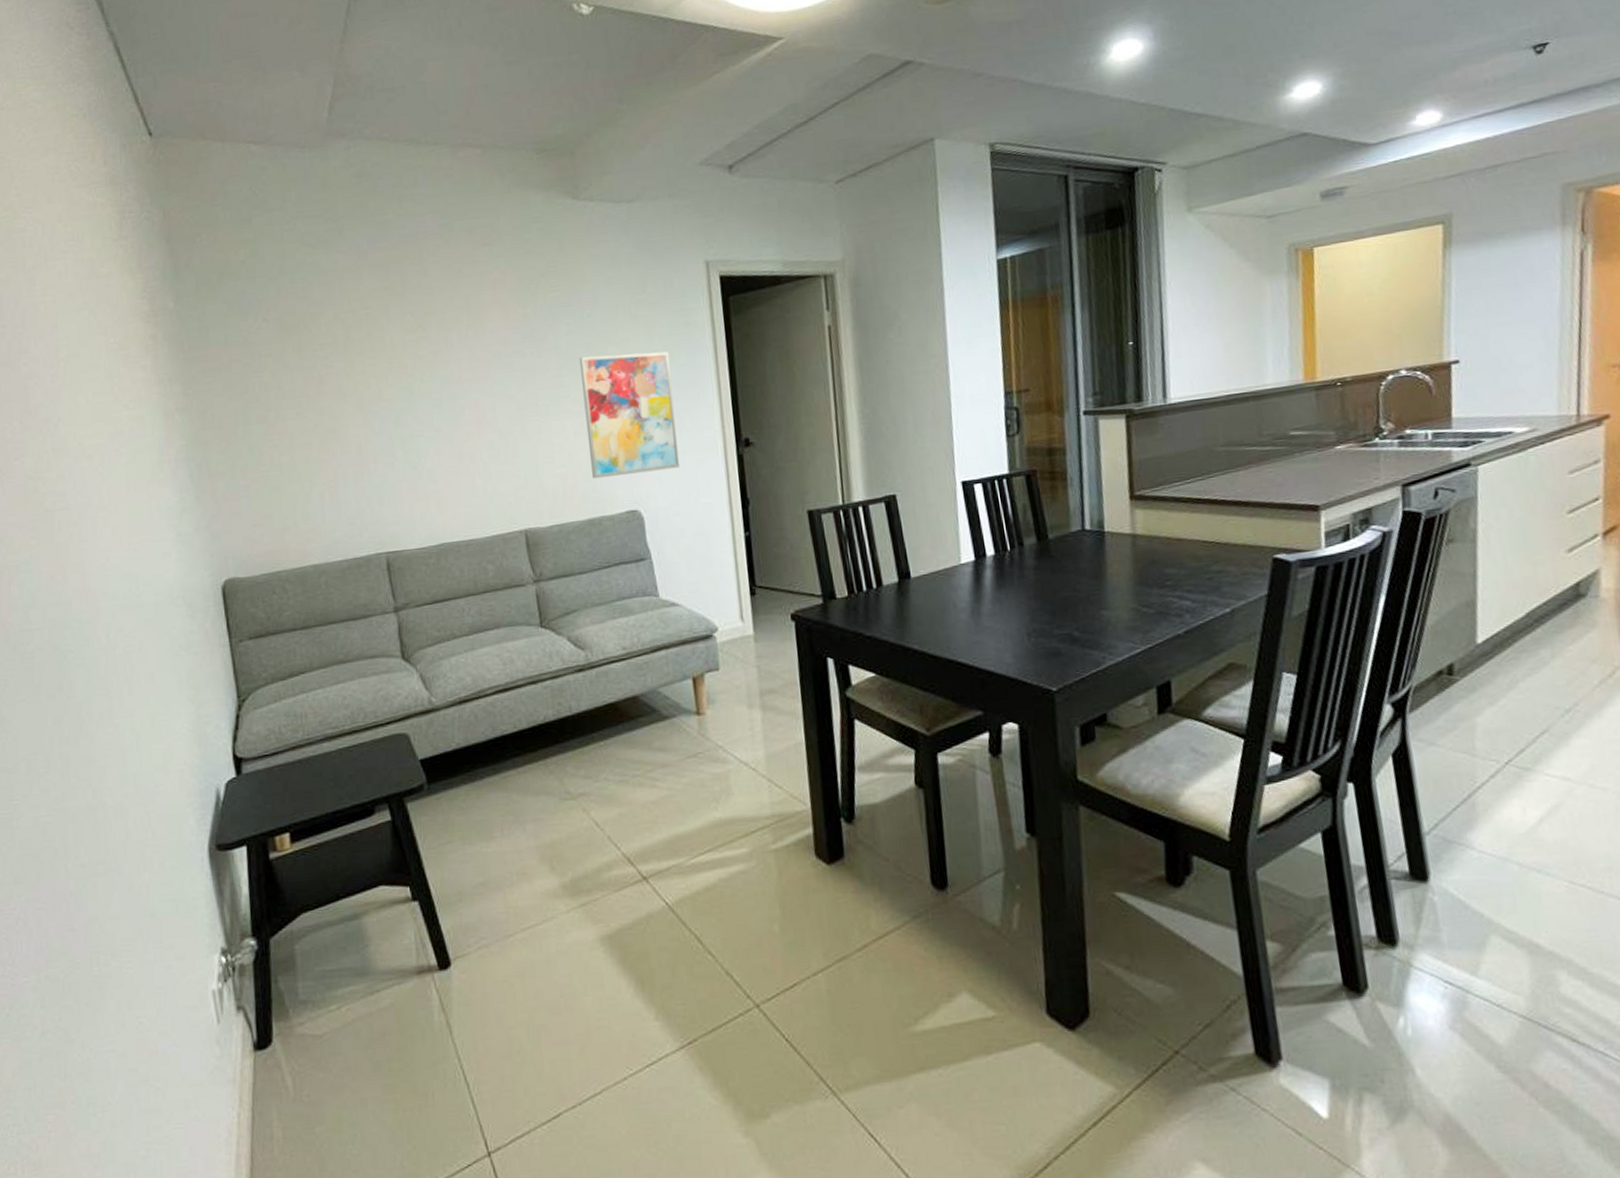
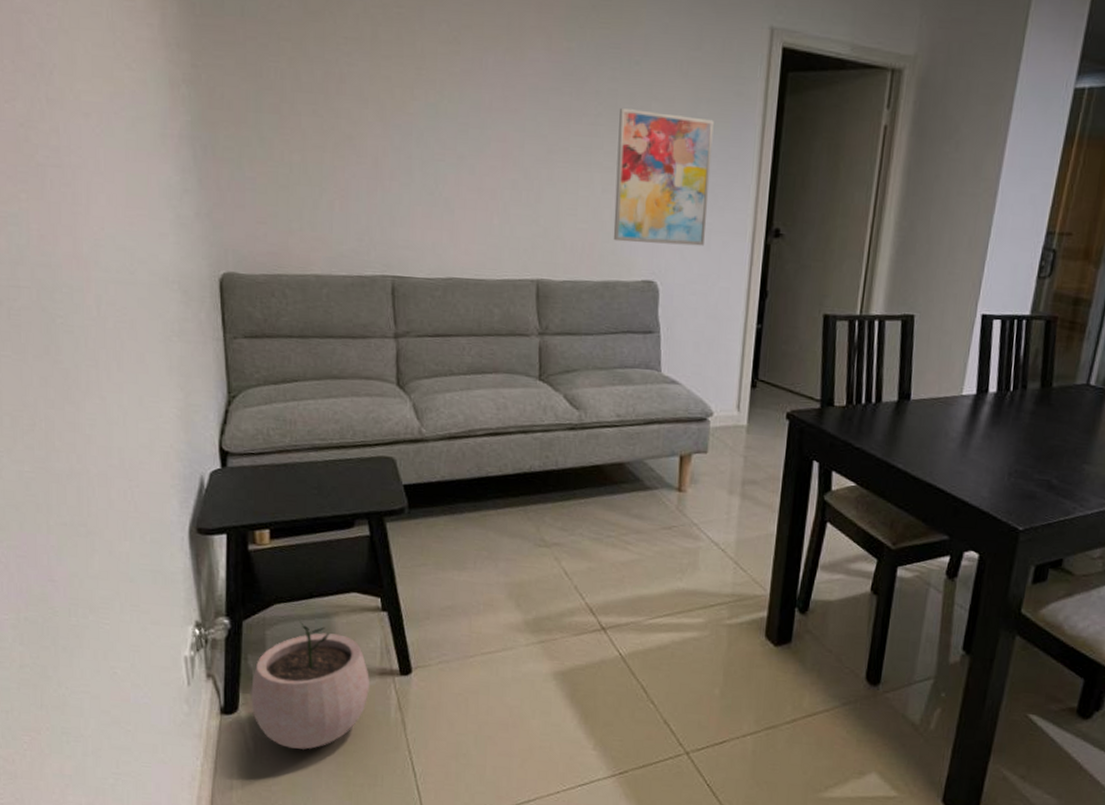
plant pot: none [284,926,409,1078] -> present [251,619,369,750]

